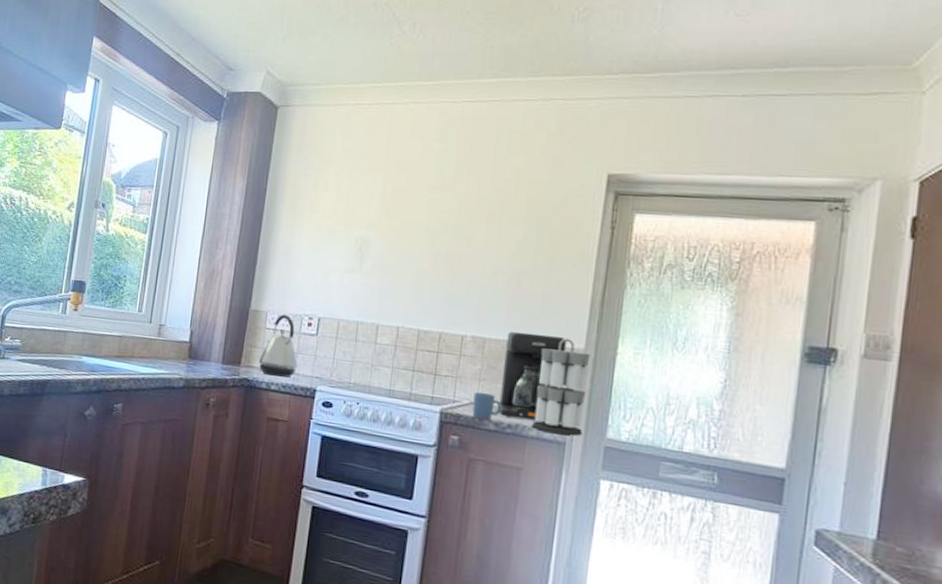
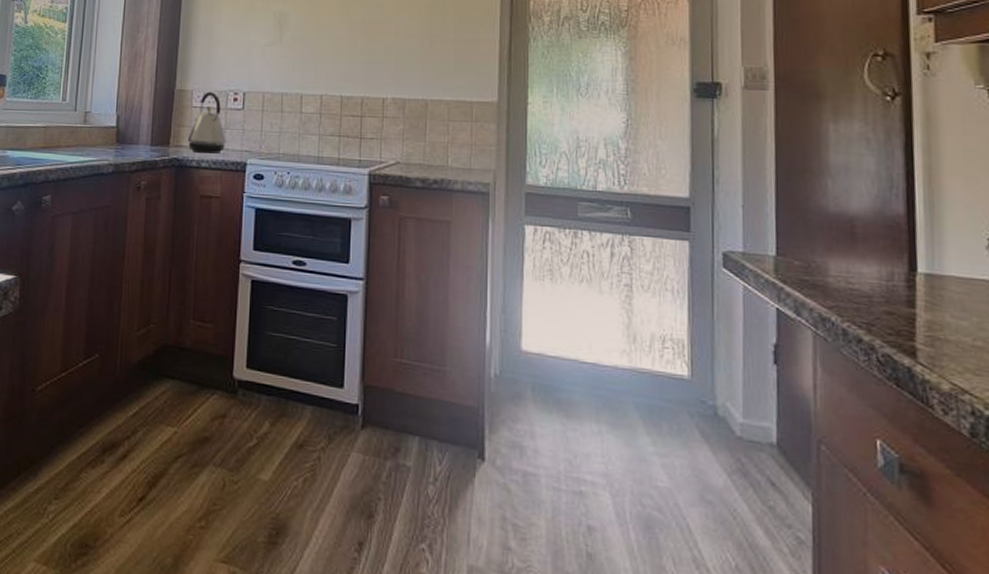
mug: present [472,392,502,421] -> none [399,151,426,179]
coffee maker: present [498,331,567,424] -> none [423,90,482,175]
spice rack: present [531,338,591,437] -> none [456,93,504,186]

